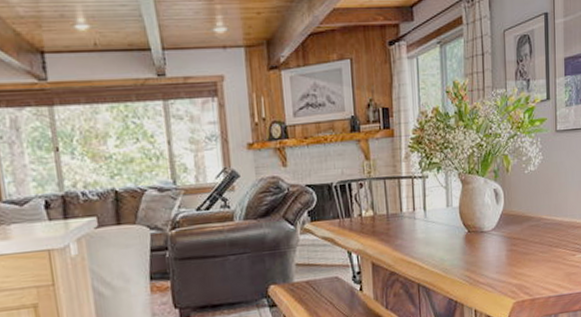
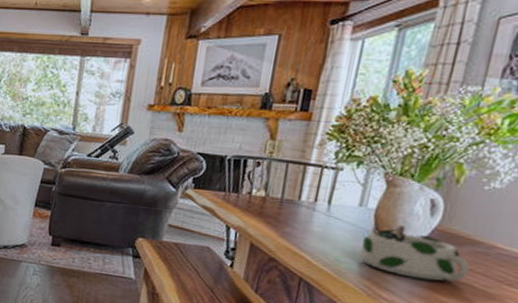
bowl: none [455,215,530,260] -> present [359,223,470,282]

